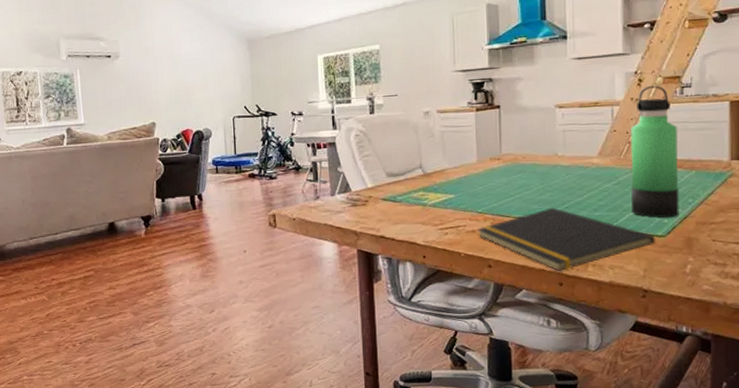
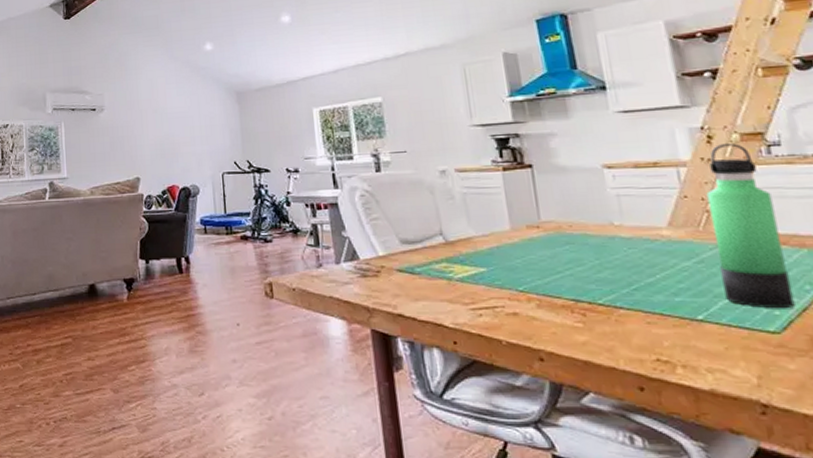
notepad: present [476,207,656,271] -> none [519,288,768,371]

